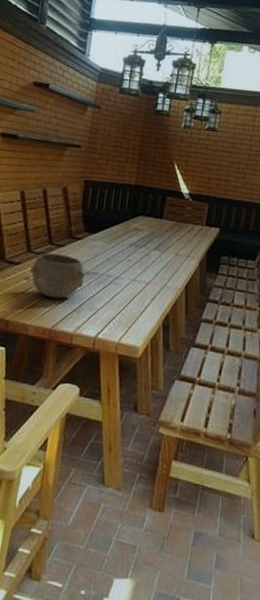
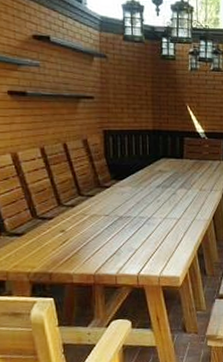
bowl: present [30,253,85,299] -> none [64,204,119,246]

